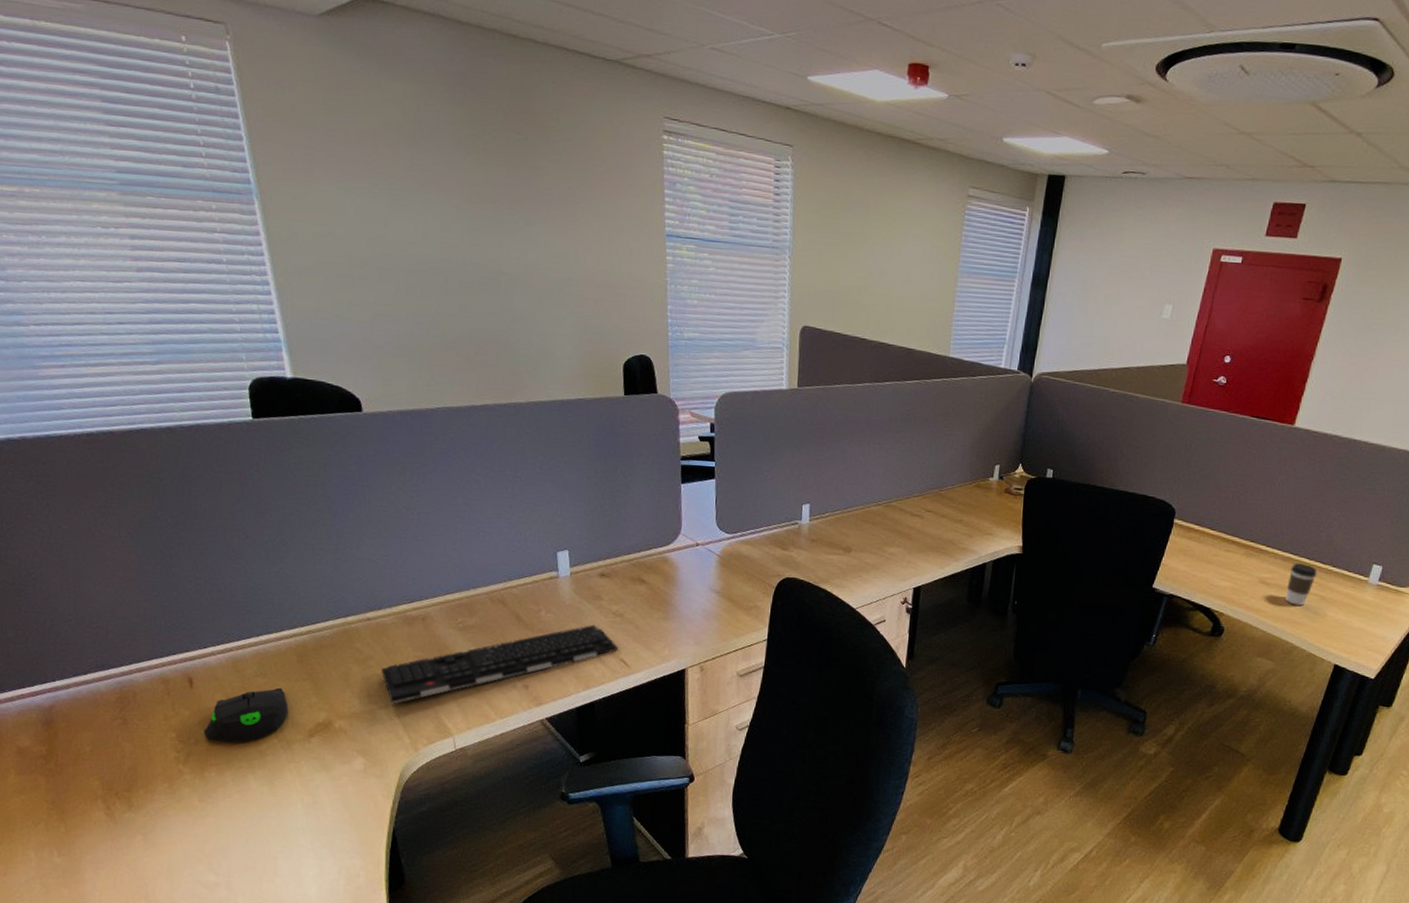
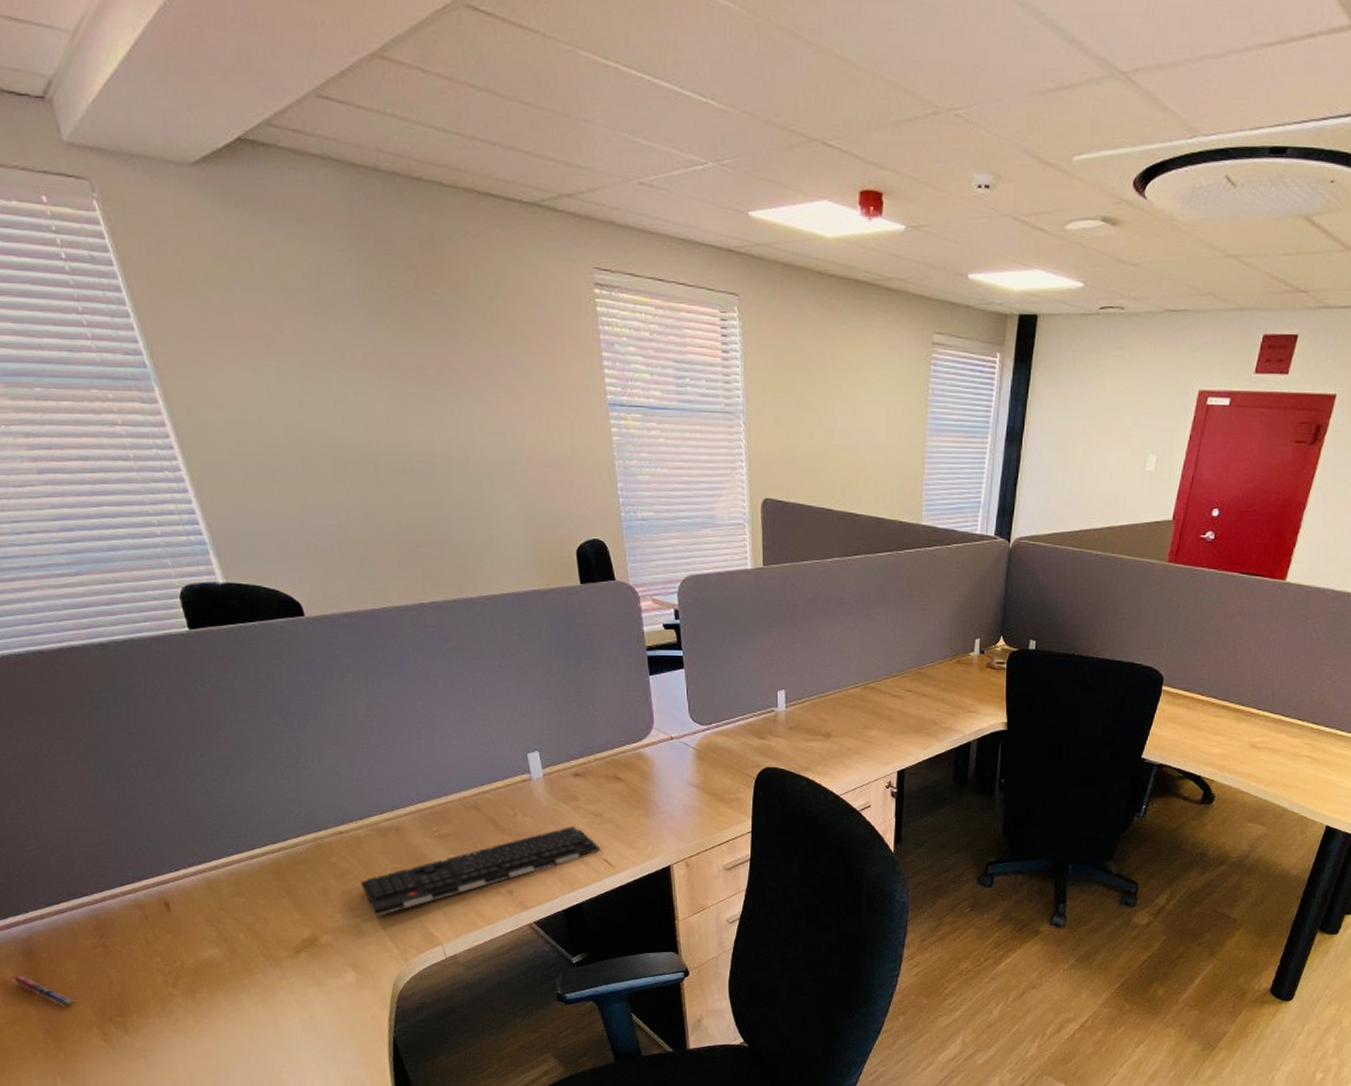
pen: none [28,744,85,778] -> present [12,976,75,1006]
computer mouse: present [203,687,288,743] -> none [188,906,272,964]
coffee cup: present [1285,563,1317,606] -> none [1277,725,1309,768]

